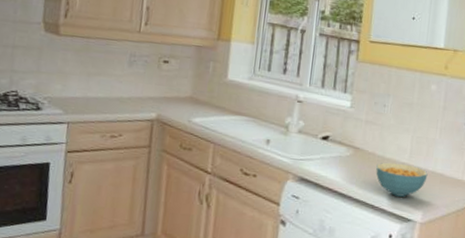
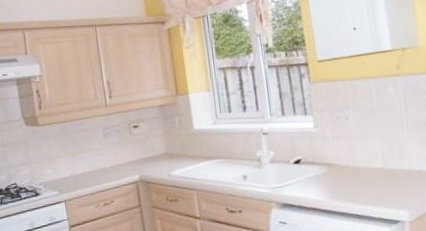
cereal bowl: present [376,162,428,197] -> none [353,168,406,202]

